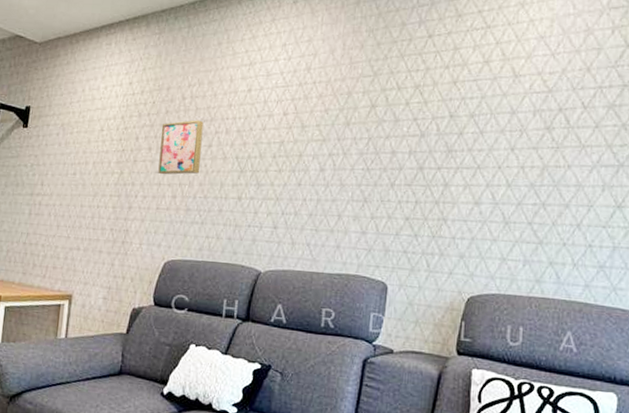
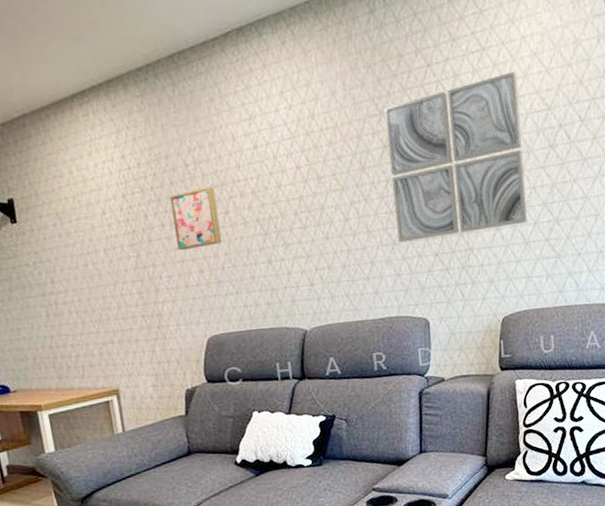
wall art: none [370,51,520,203] -> present [385,71,527,243]

